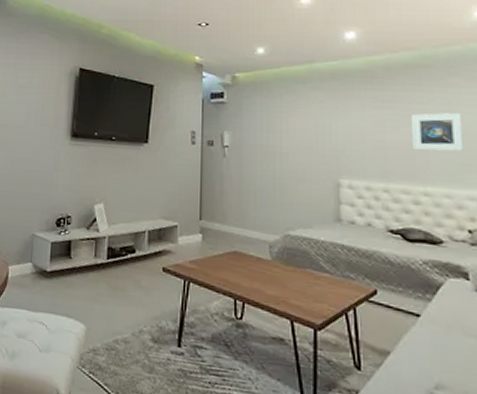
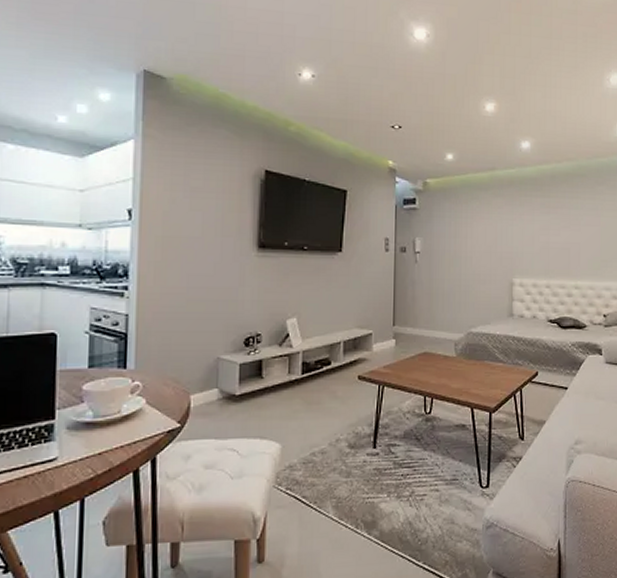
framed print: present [412,113,464,152] -> none [569,217,604,250]

